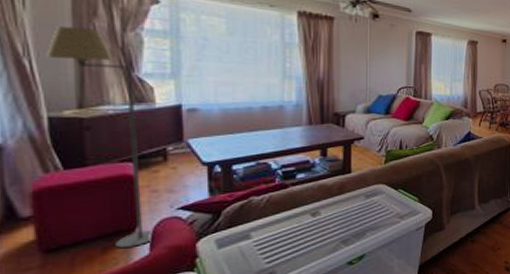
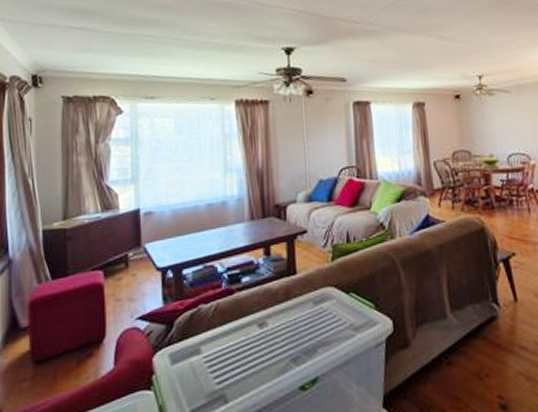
floor lamp: present [45,27,154,248] -> none [43,144,118,361]

